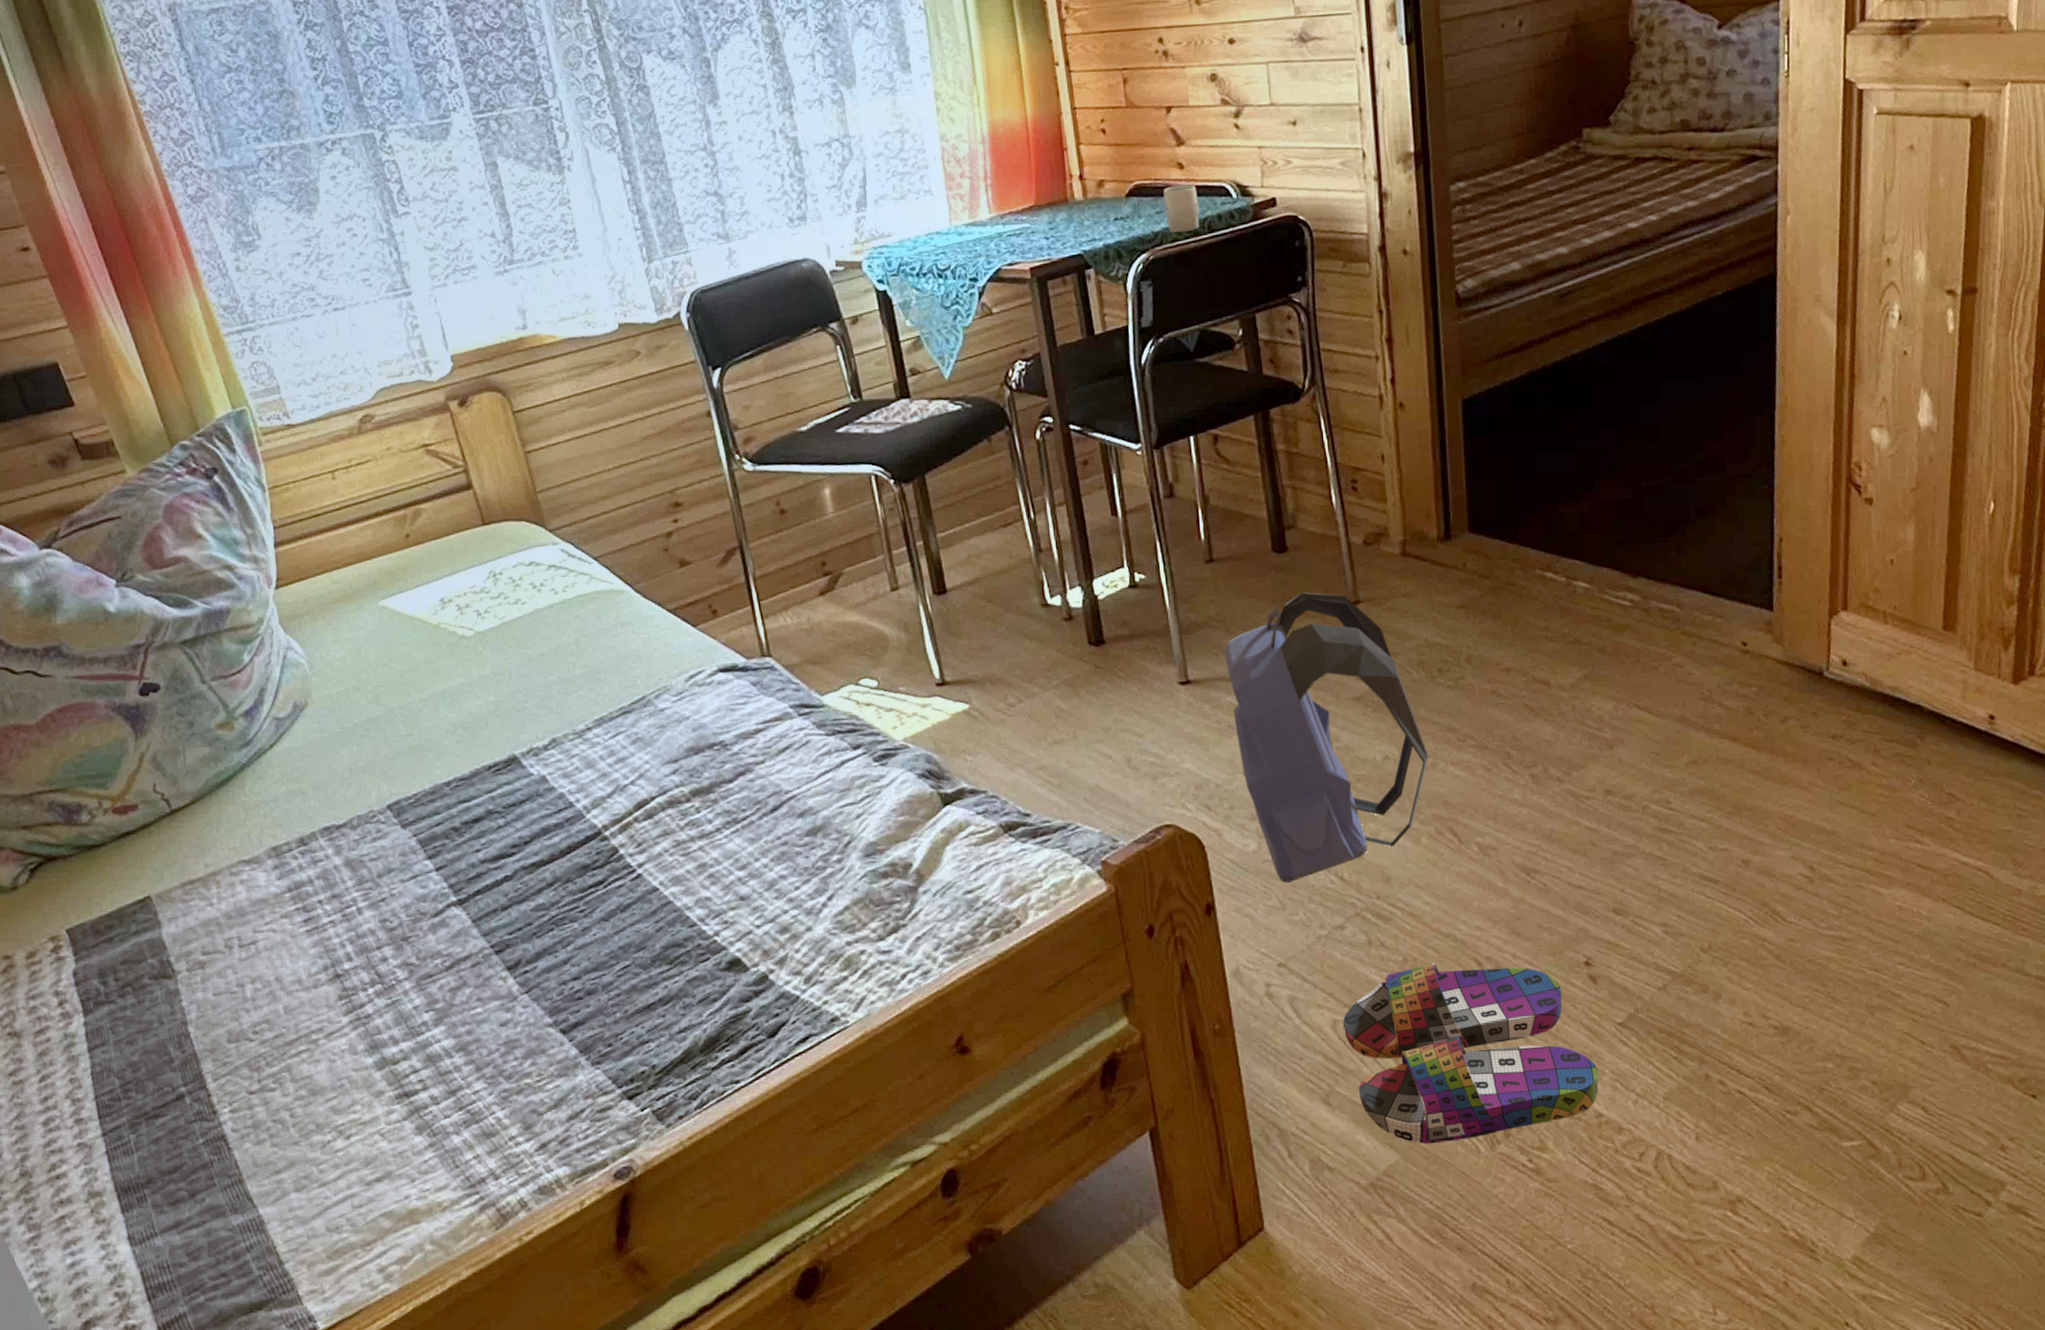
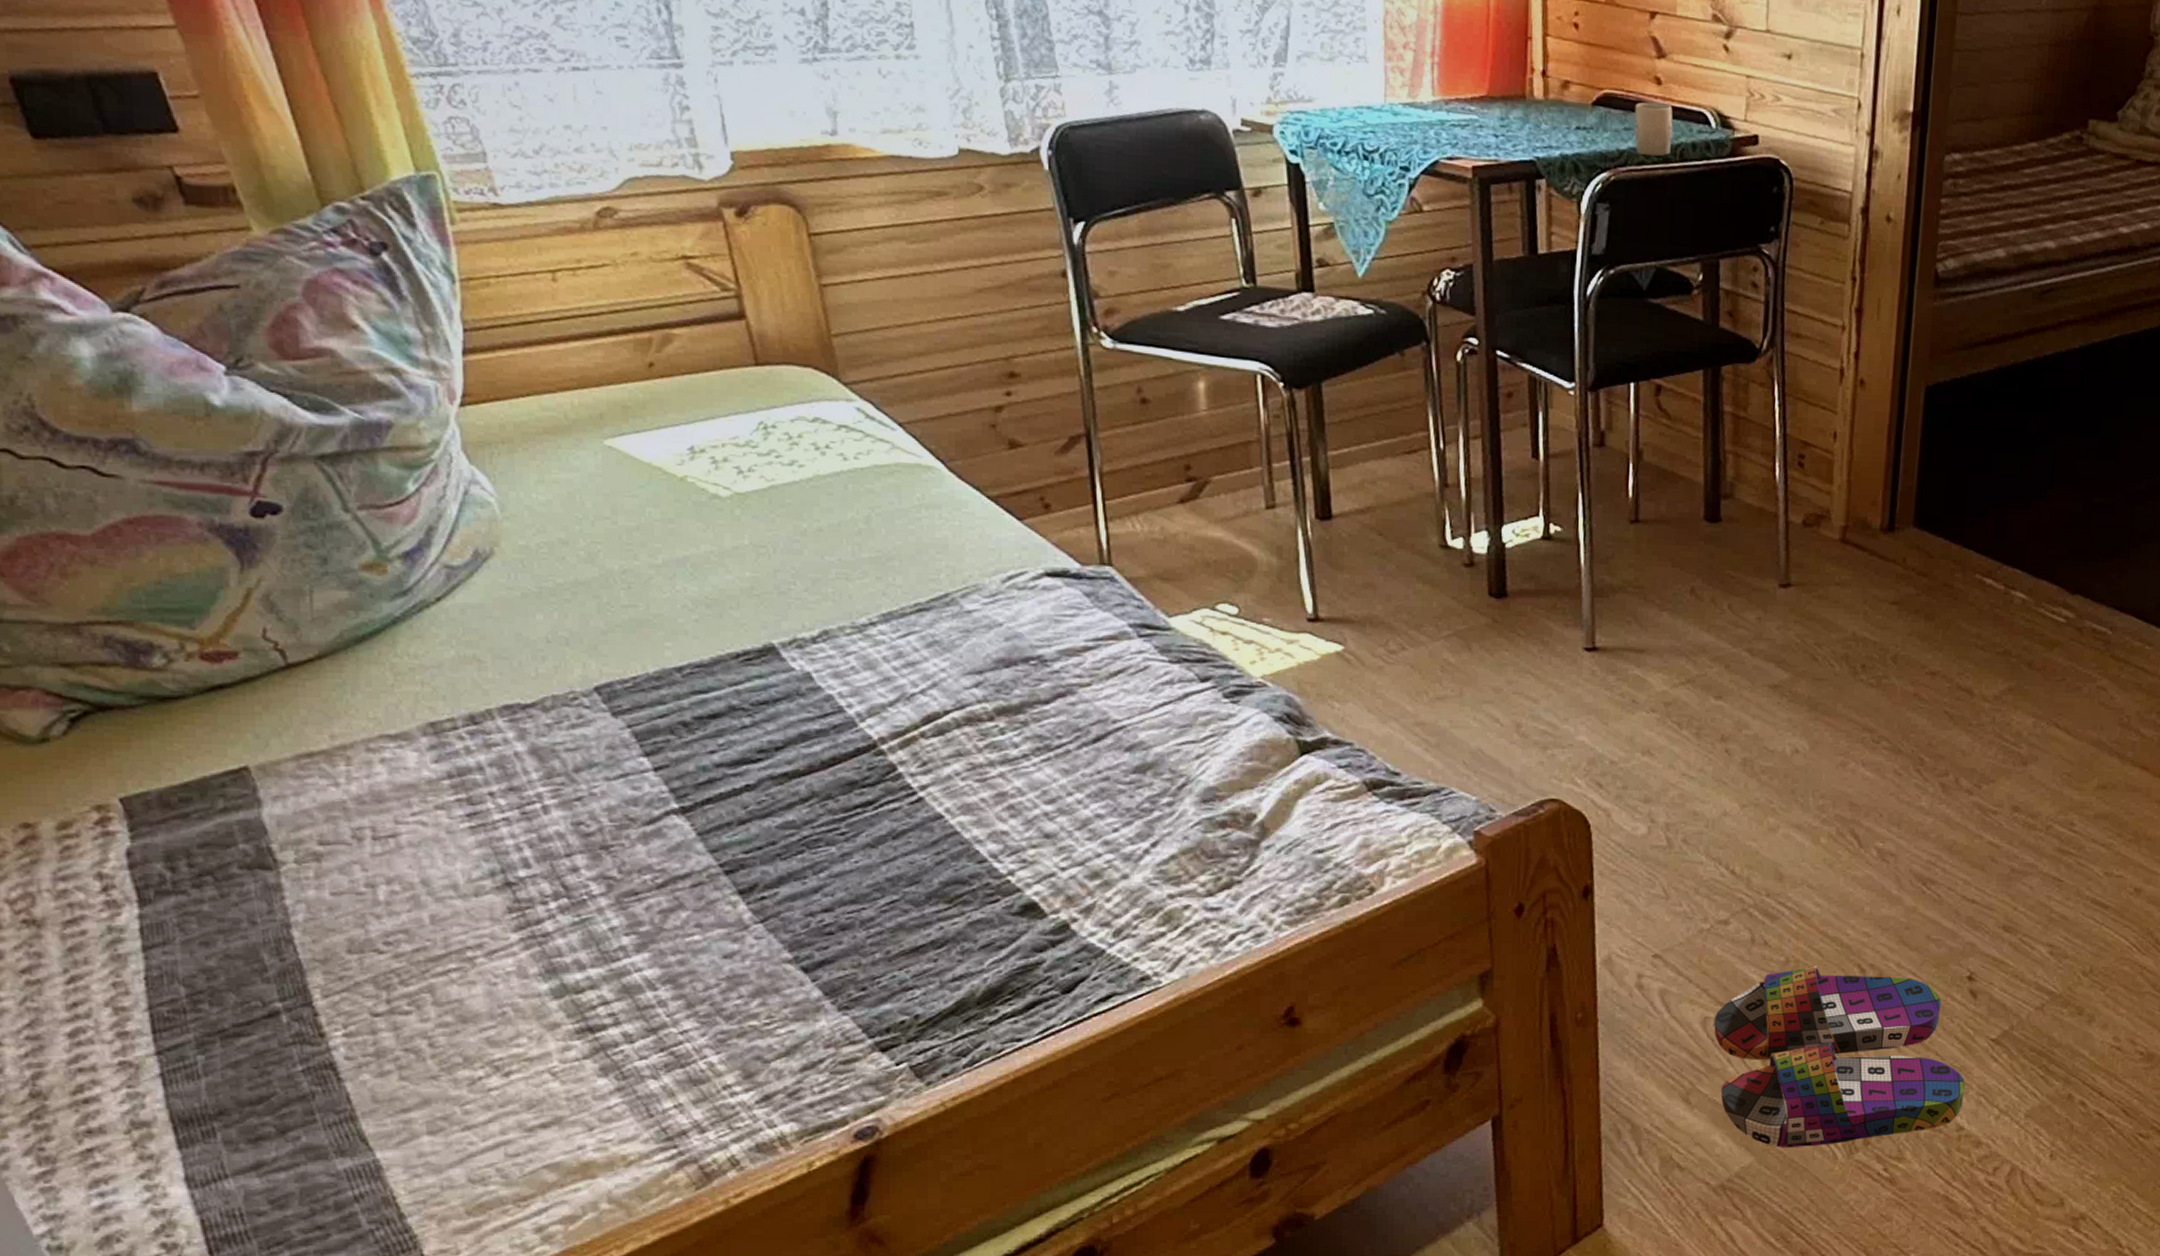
backpack: present [1224,592,1429,883] -> none [1638,568,1841,871]

